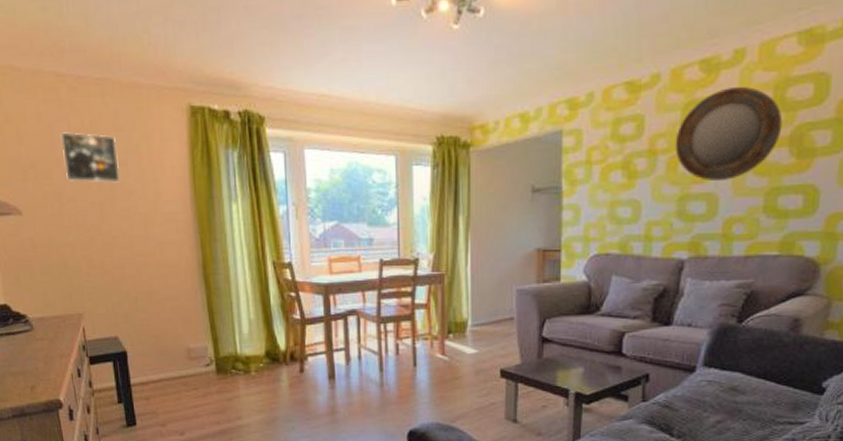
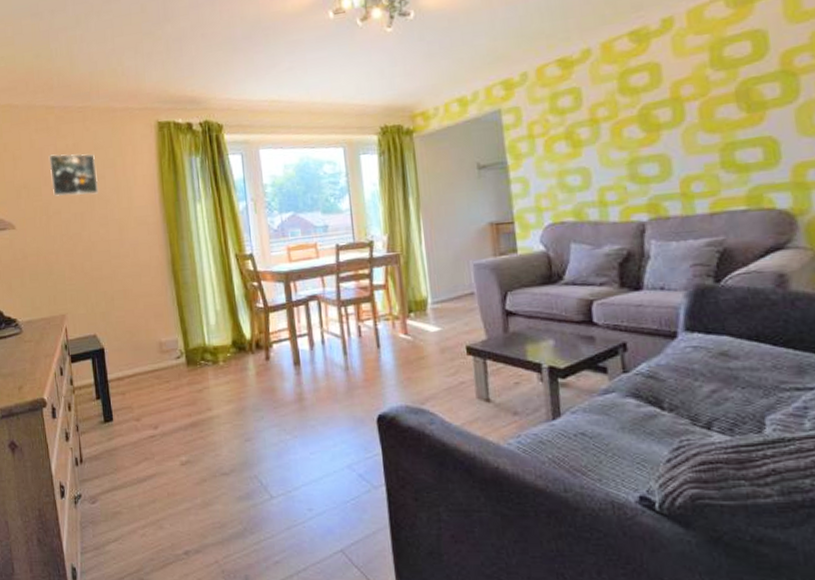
home mirror: present [675,87,783,181] -> none [615,51,726,143]

